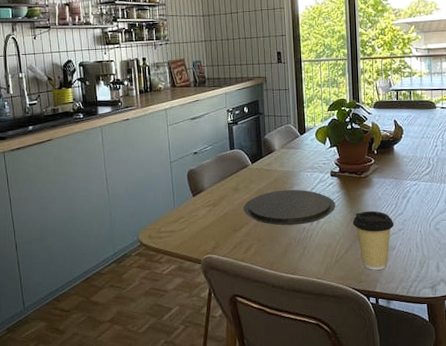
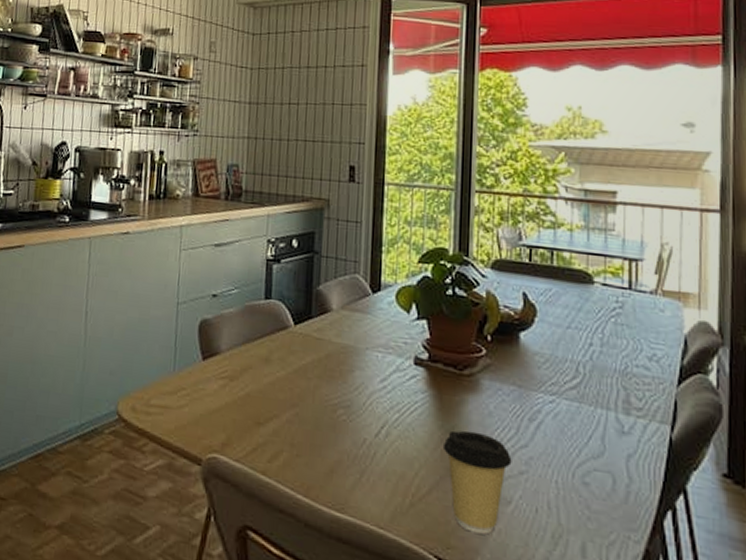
plate: present [243,189,336,226] -> none [273,372,419,434]

